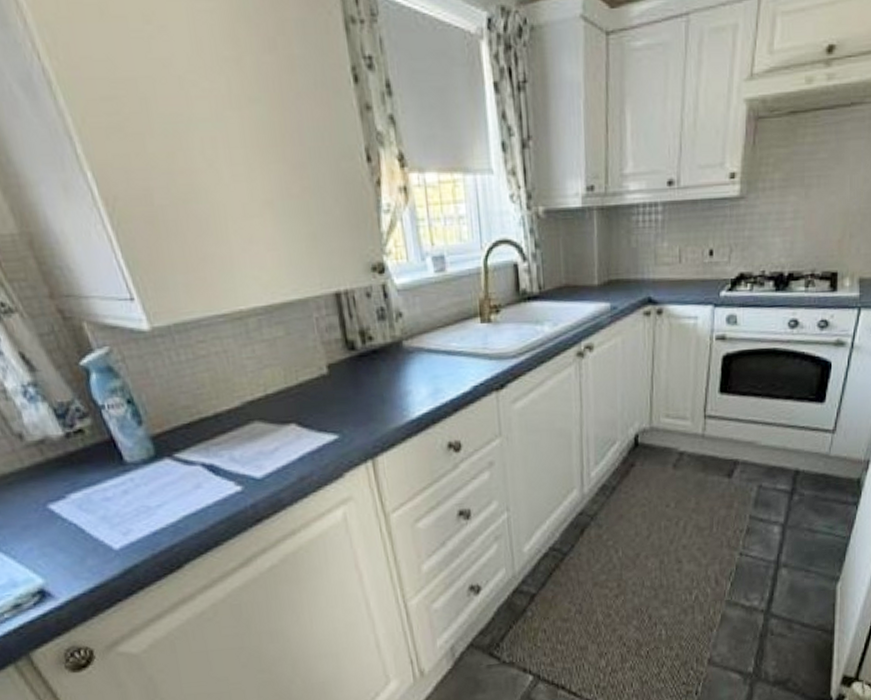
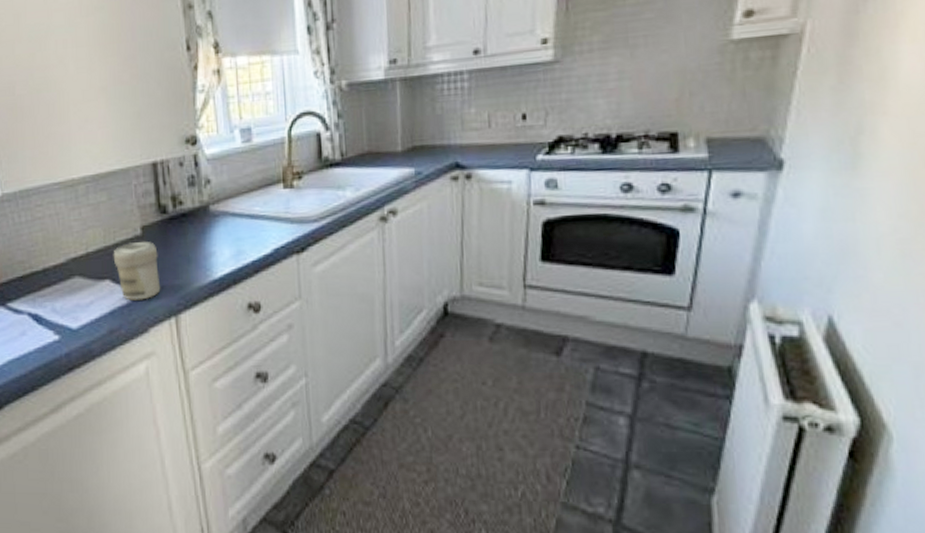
jar: none [296,380,354,445] -> present [113,241,161,301]

